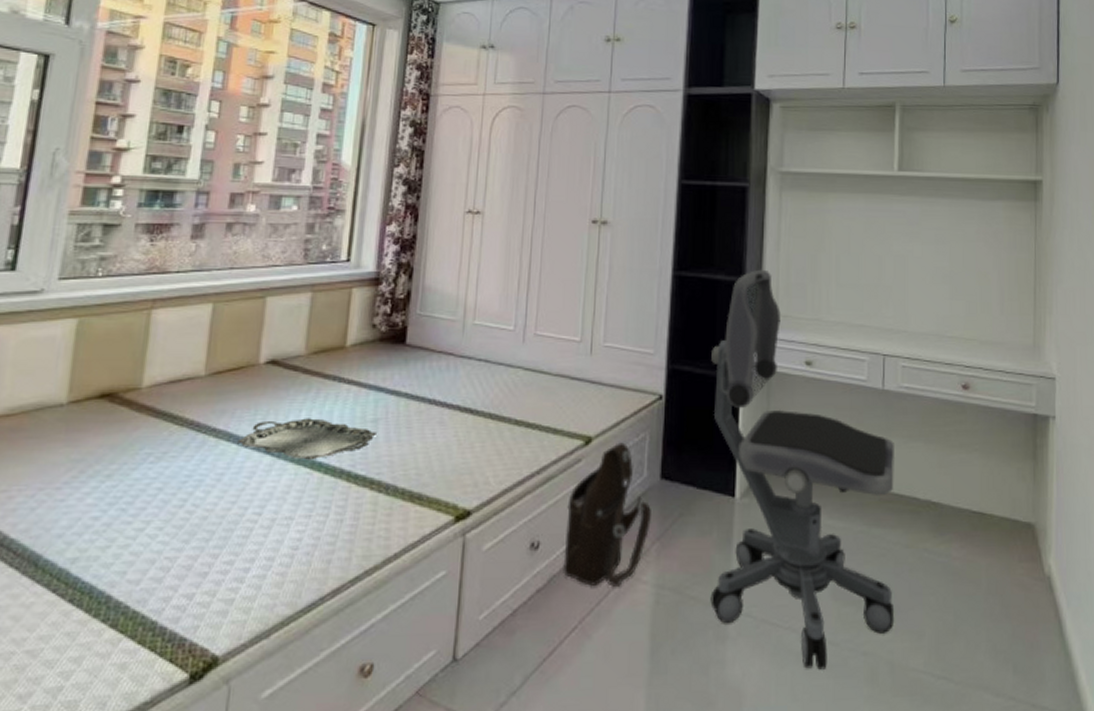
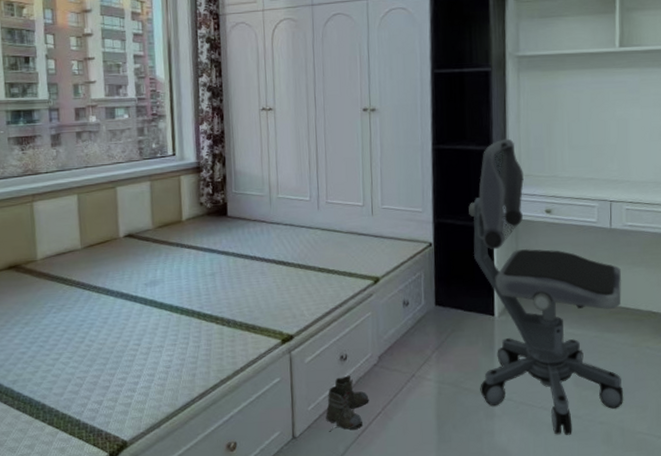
serving tray: present [237,418,376,460] -> none [114,275,215,306]
boots: none [501,571,563,653] -> present [326,375,369,432]
shoulder bag: present [563,442,651,588] -> none [365,280,430,385]

